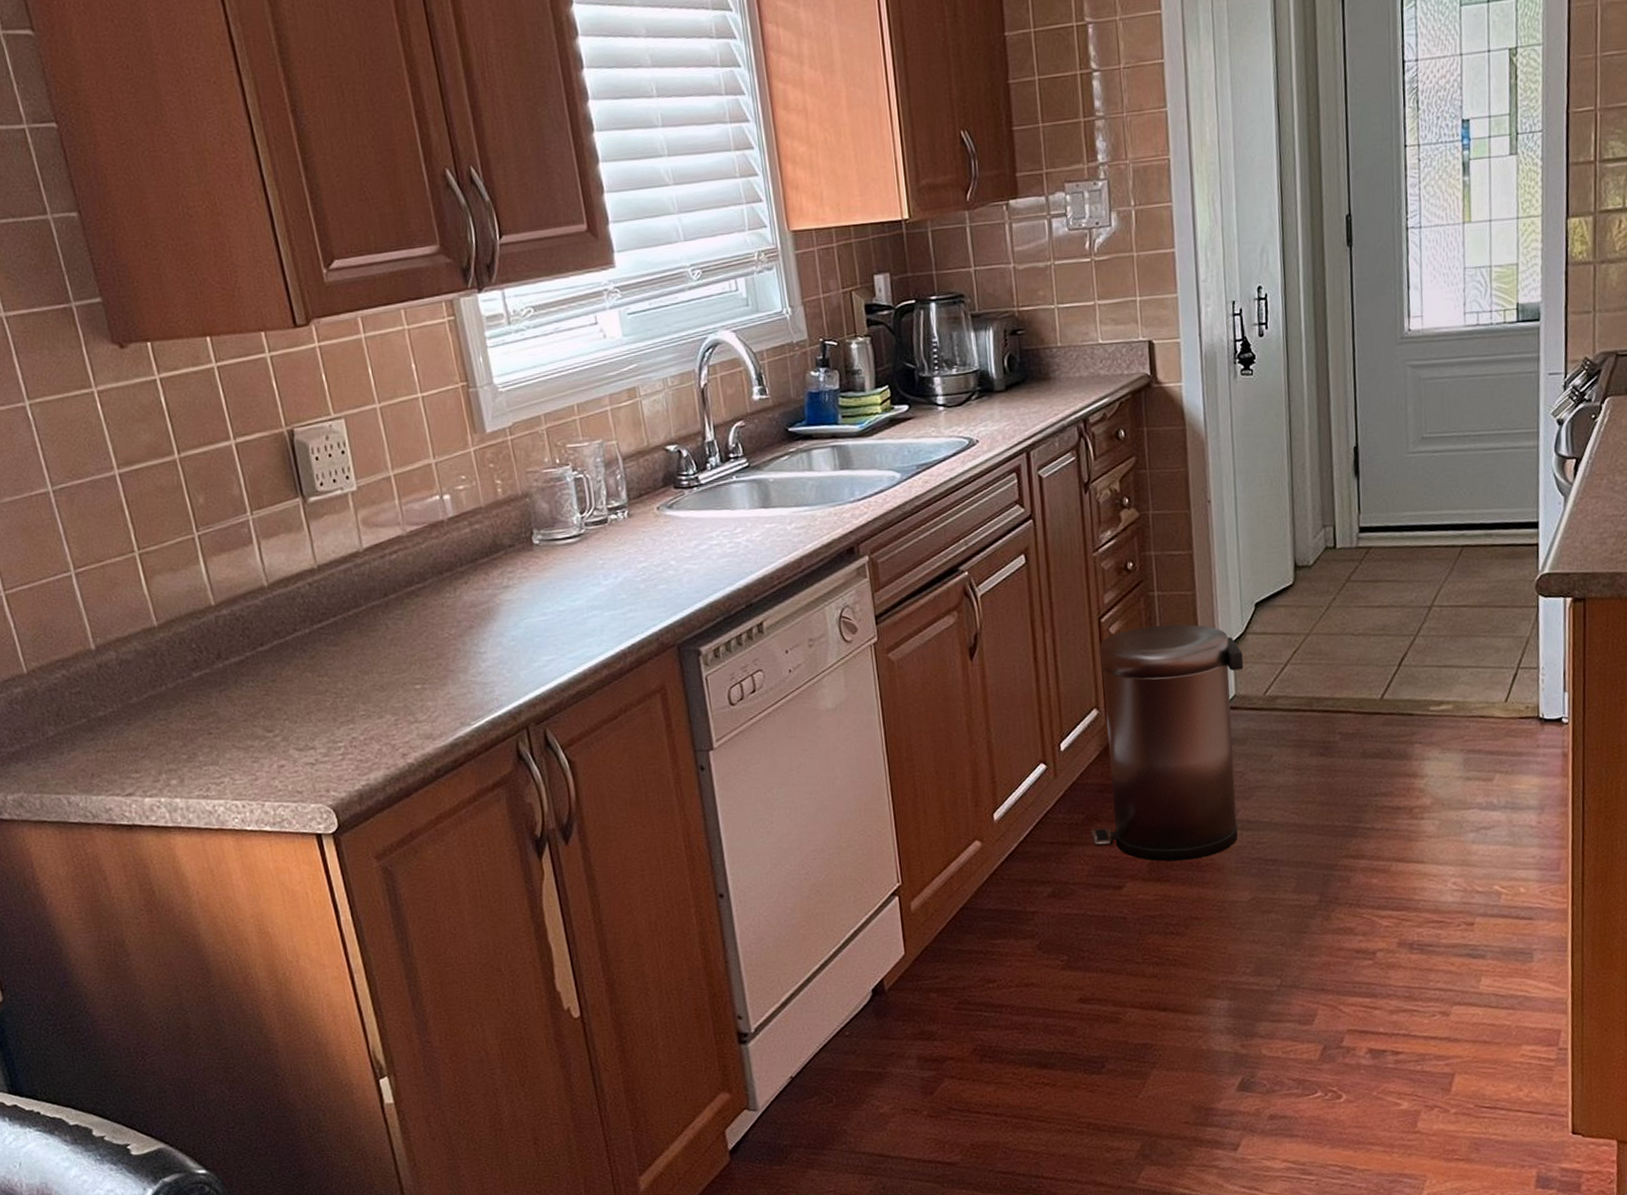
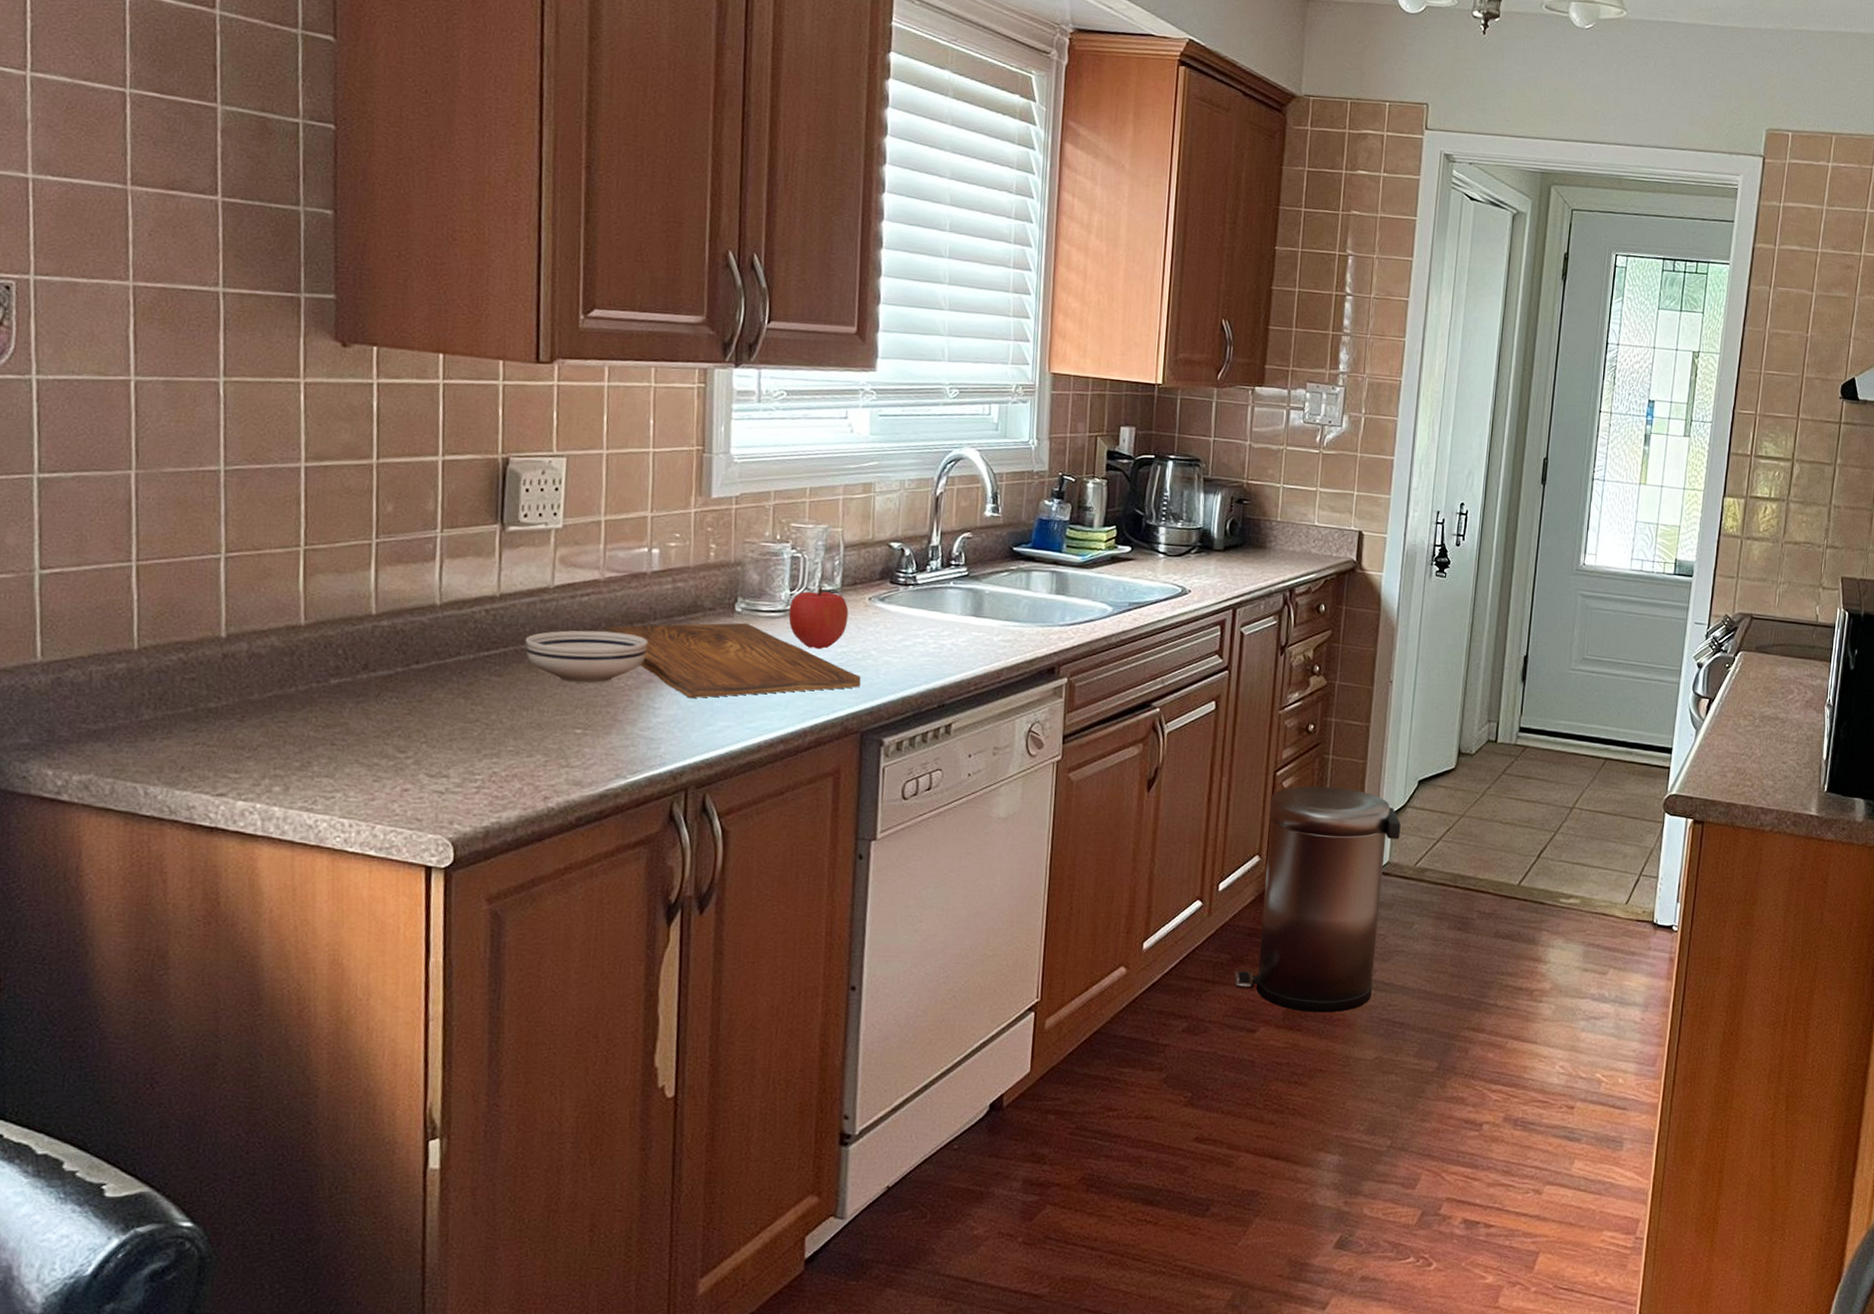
bowl: none [350,584,462,641] -> present [525,630,649,684]
cutting board: none [417,554,667,638] -> present [604,622,861,699]
fruit: none [583,504,642,569] -> present [788,586,849,650]

